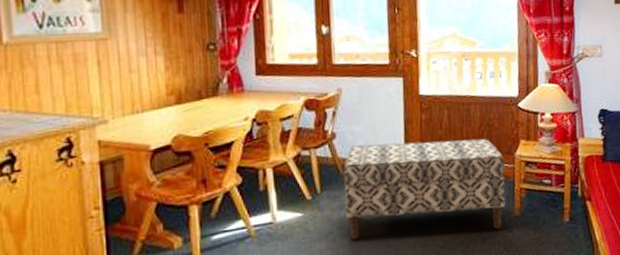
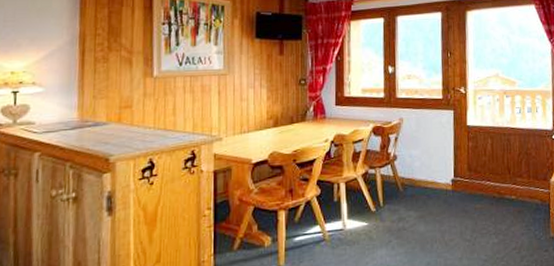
bench: present [343,138,506,240] -> none [402,165,542,249]

